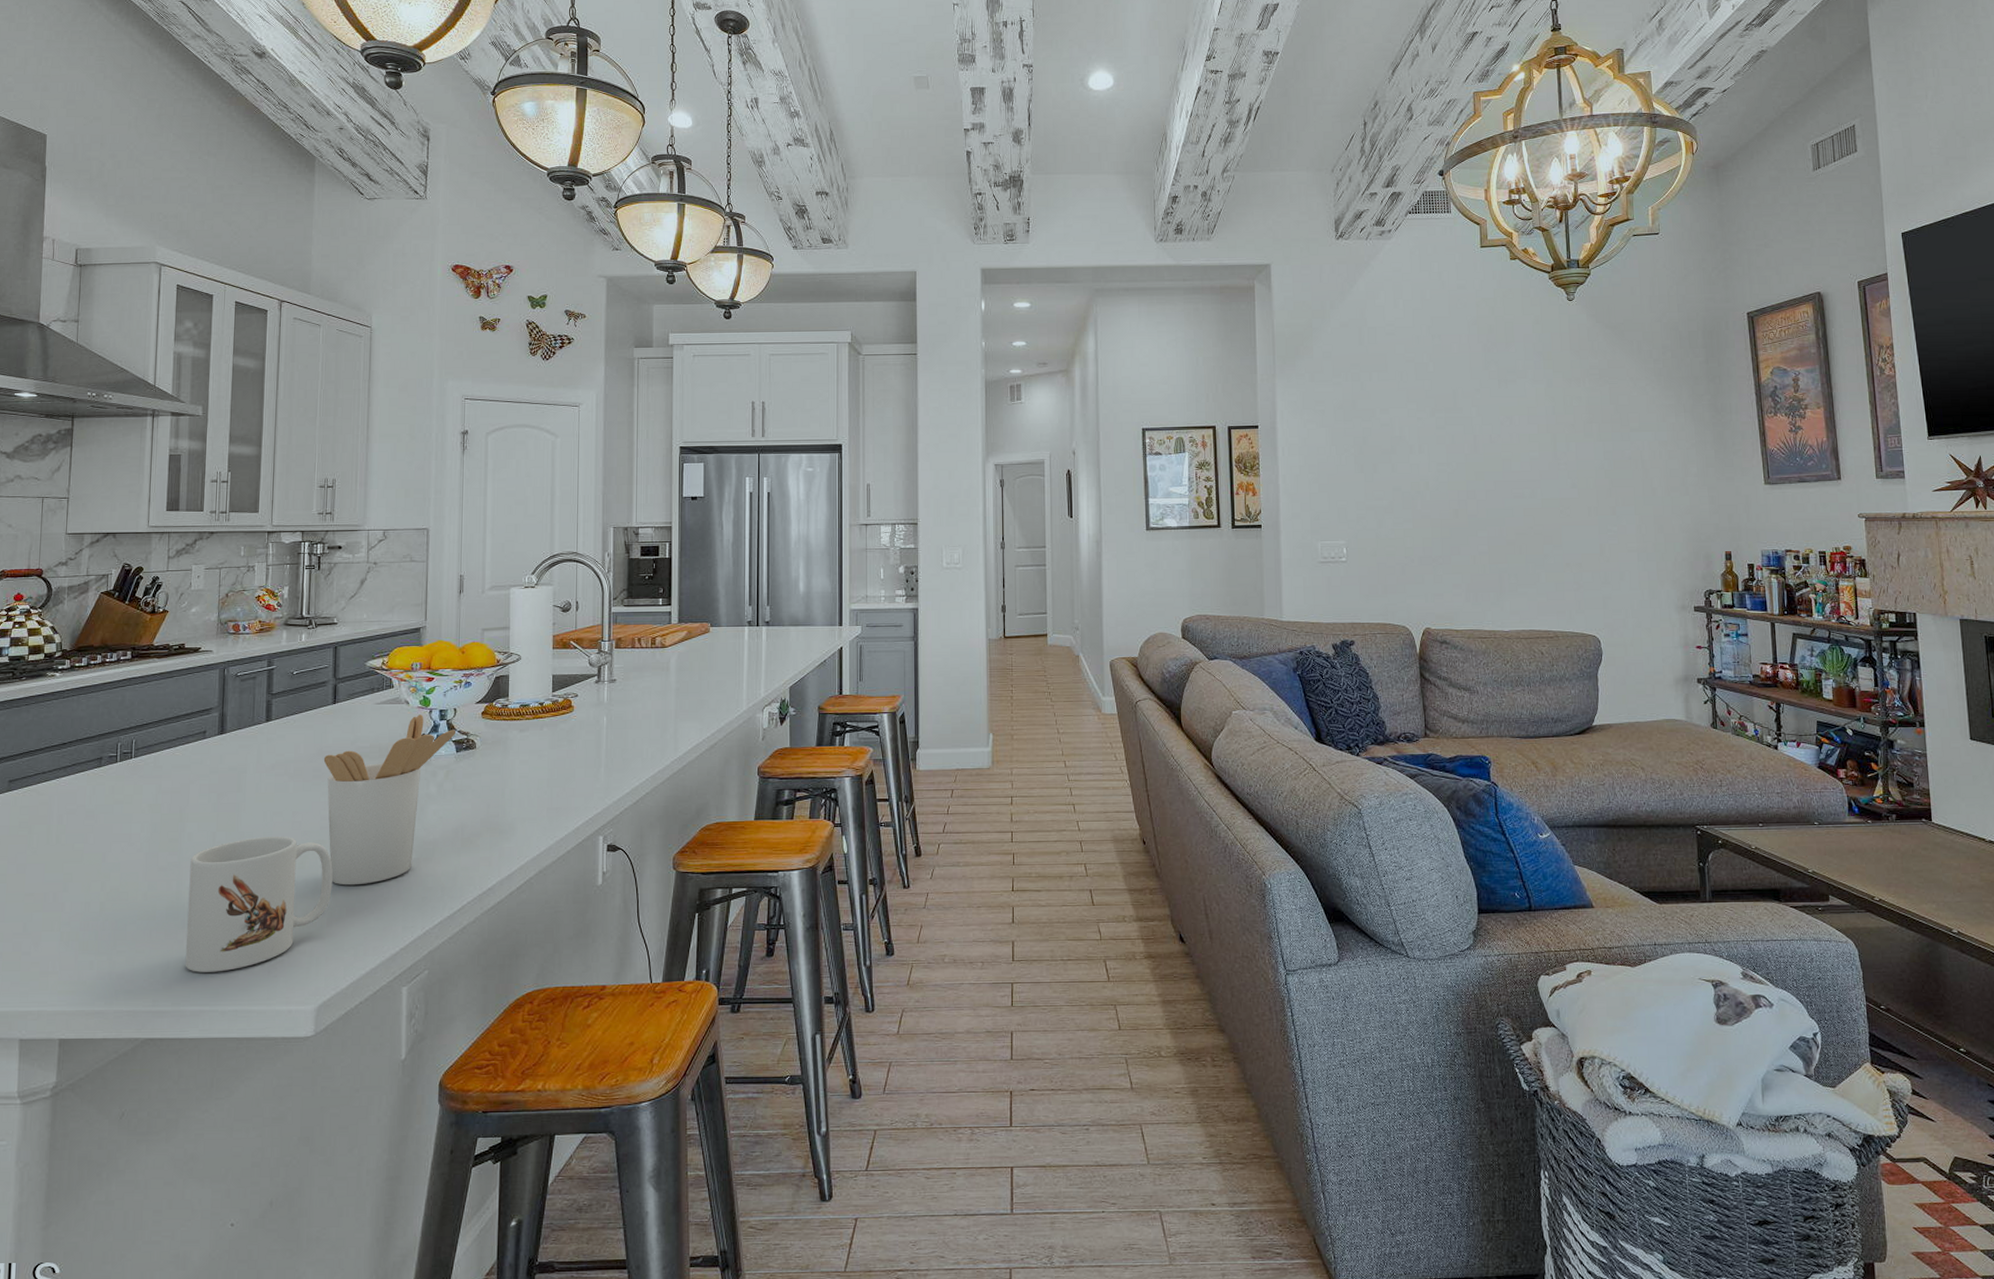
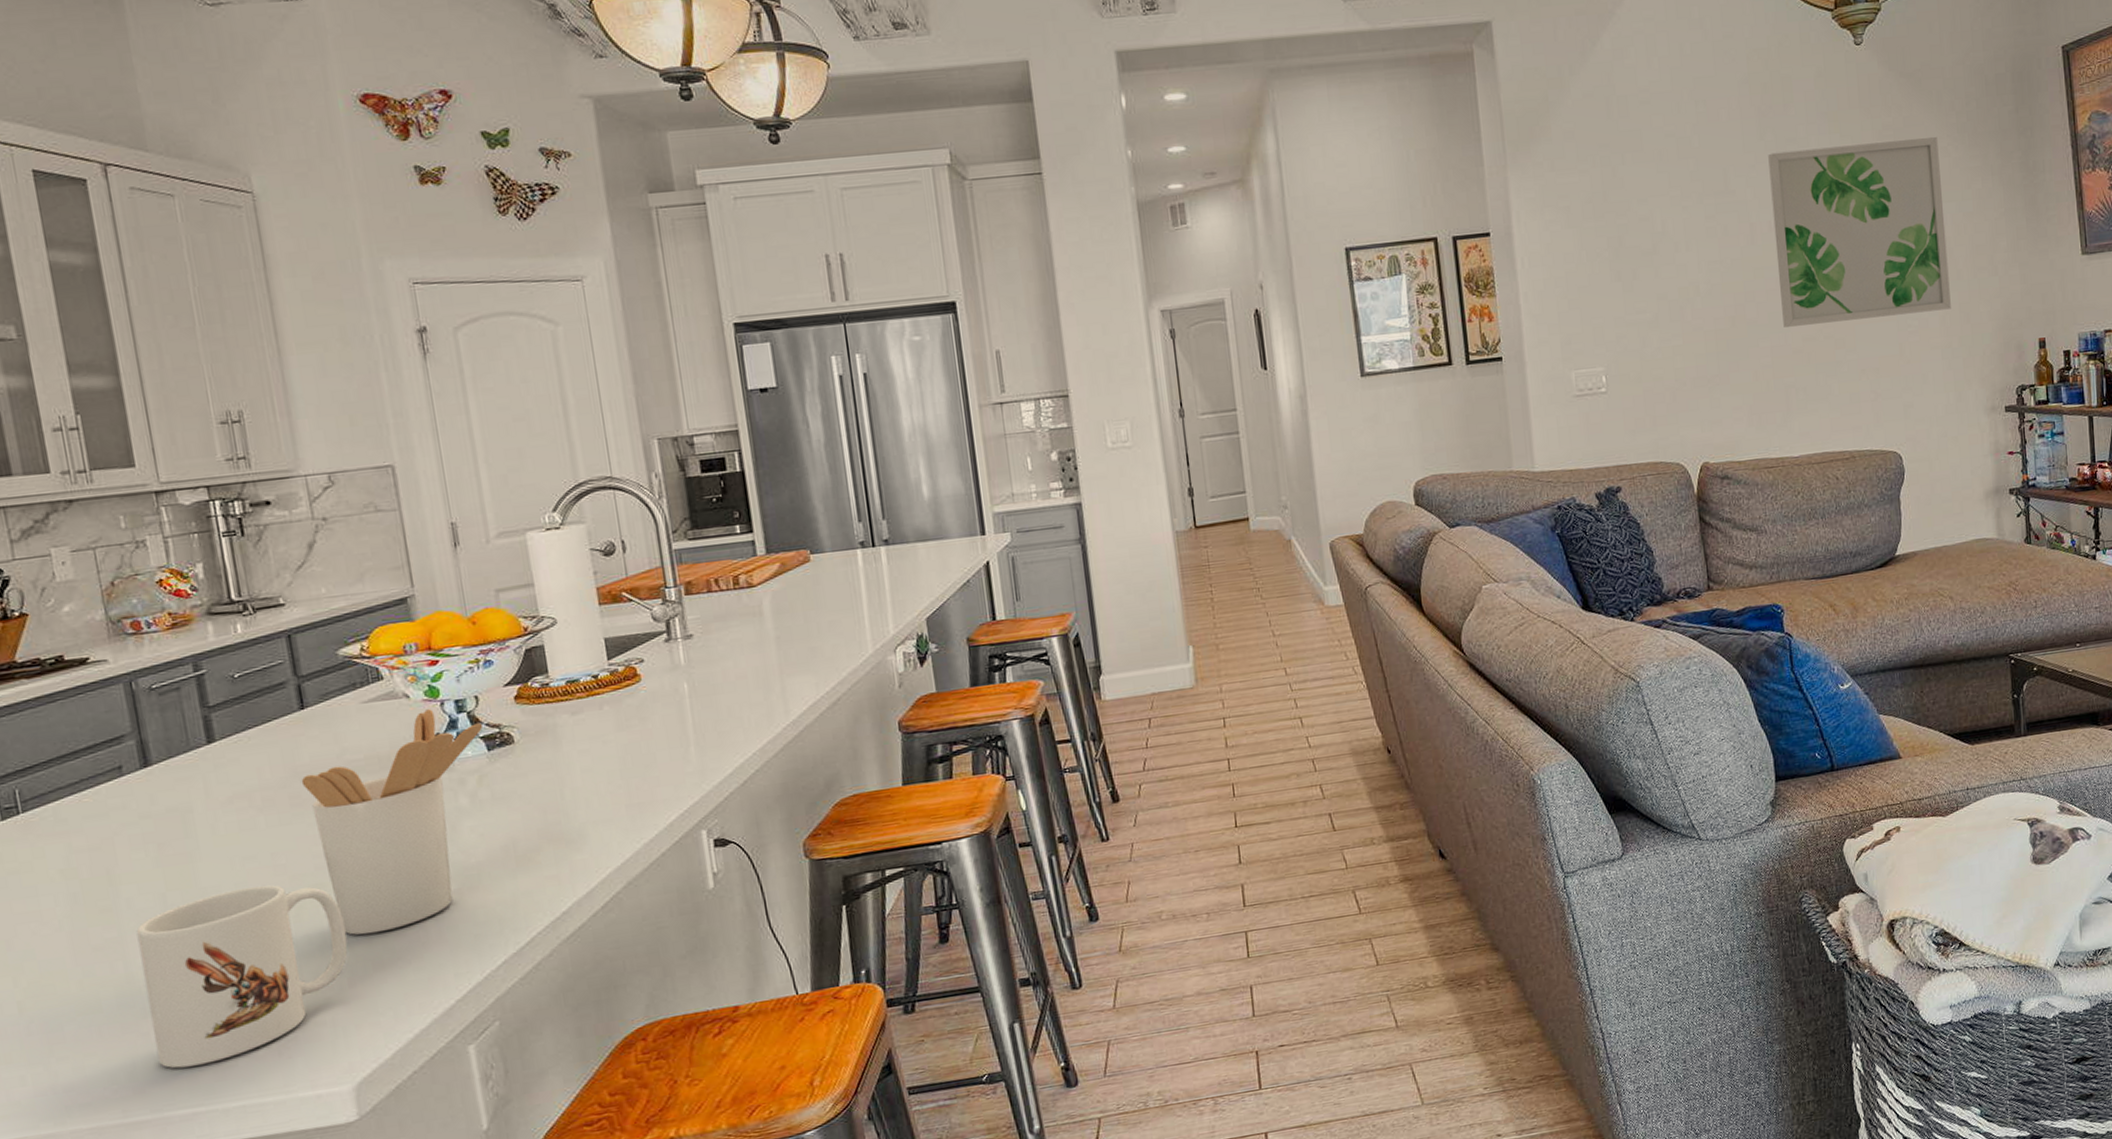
wall art: none [1491,378,1647,523] -> present [1768,137,1951,328]

